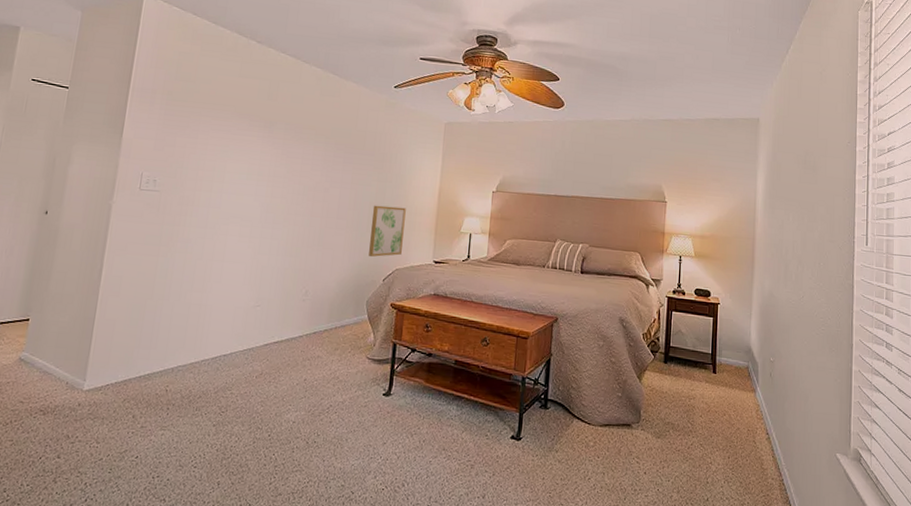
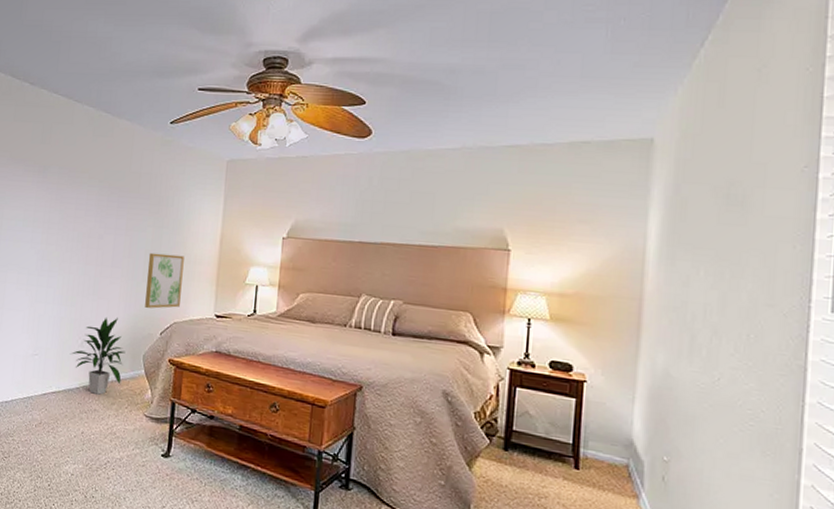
indoor plant: none [293,266,350,341] -> present [69,317,126,395]

